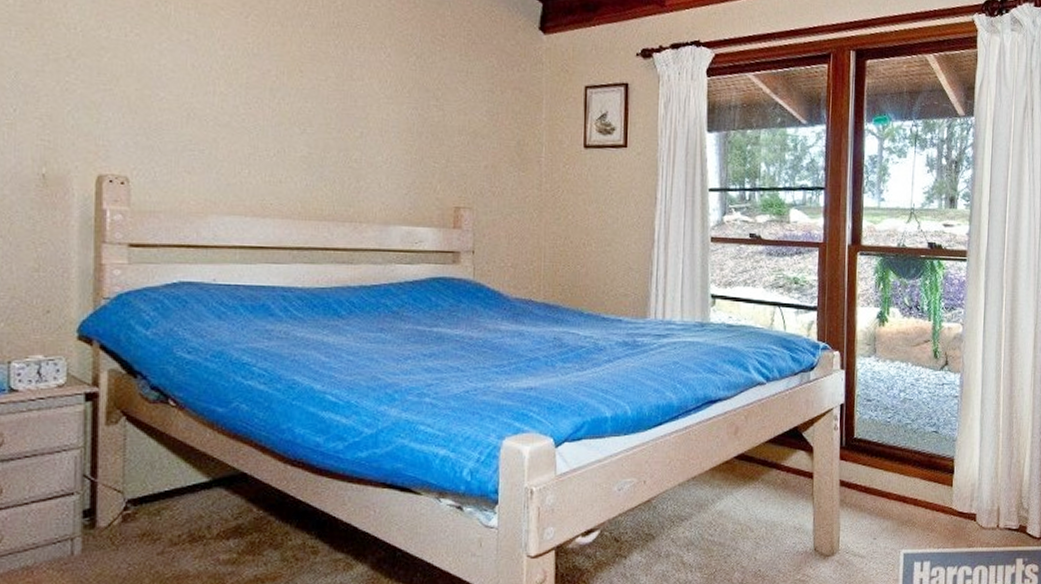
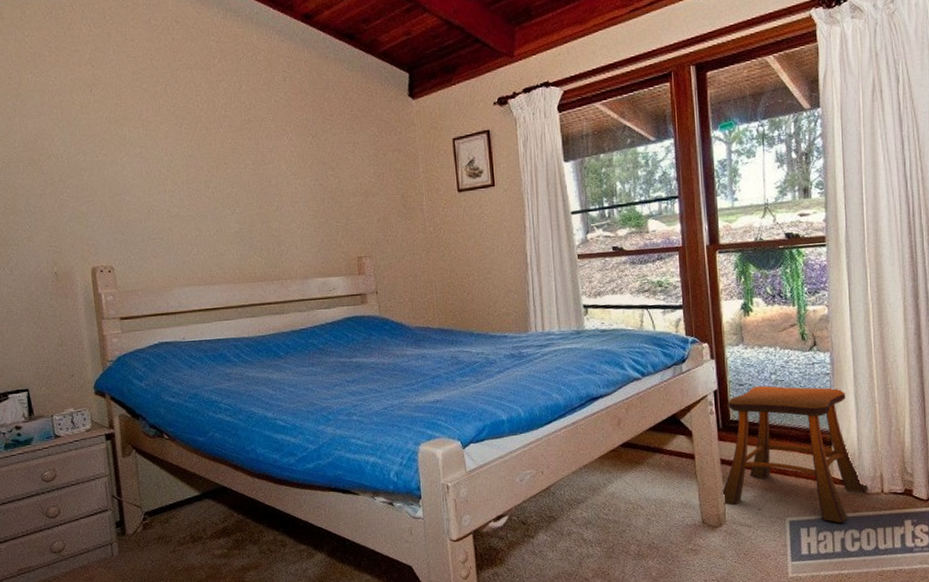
stool: none [837,404,985,559] -> present [721,386,868,524]

